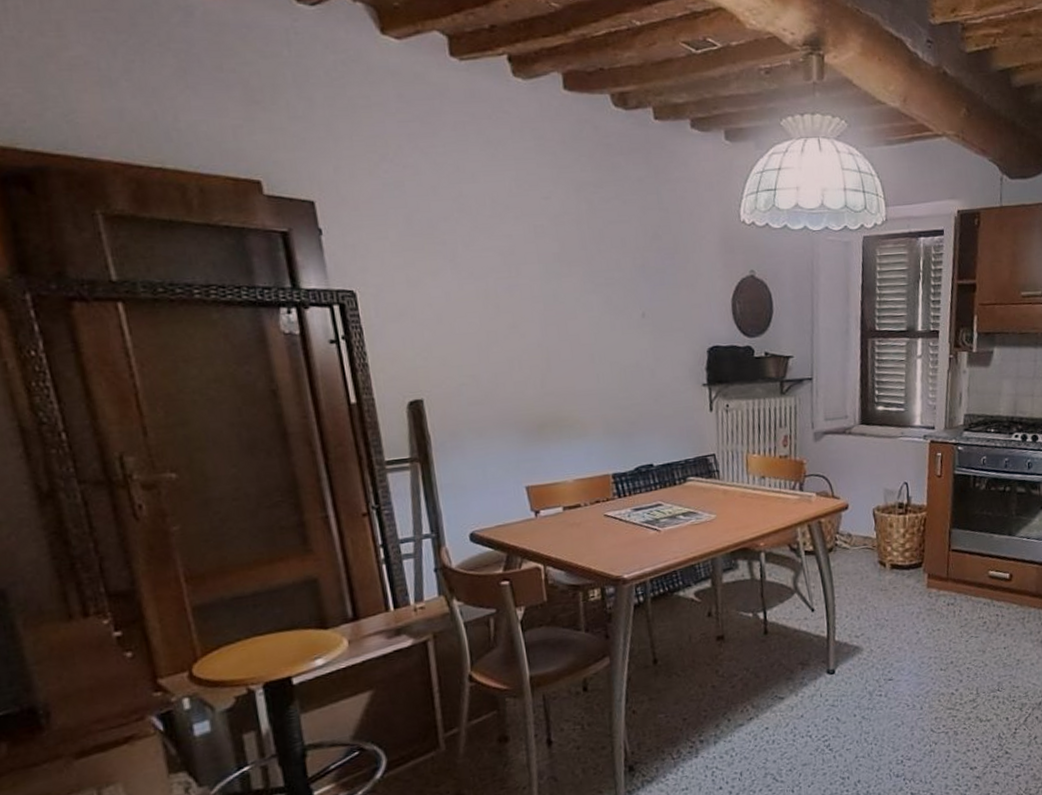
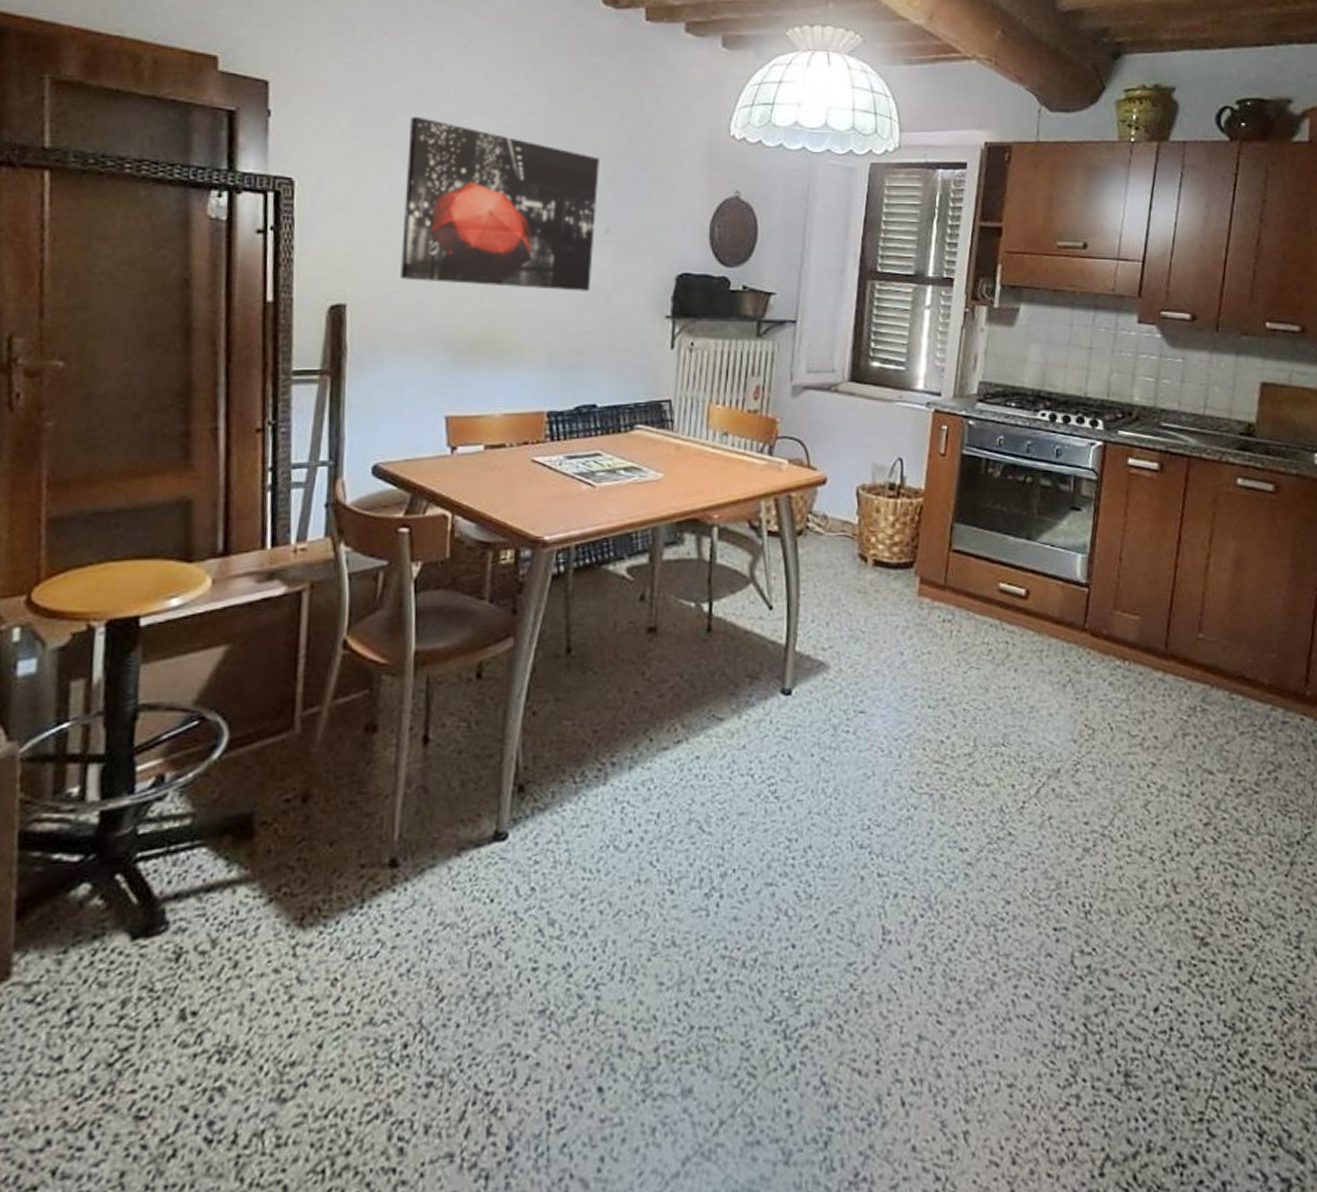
wall art: none [453,224,635,373] -> present [400,116,599,291]

